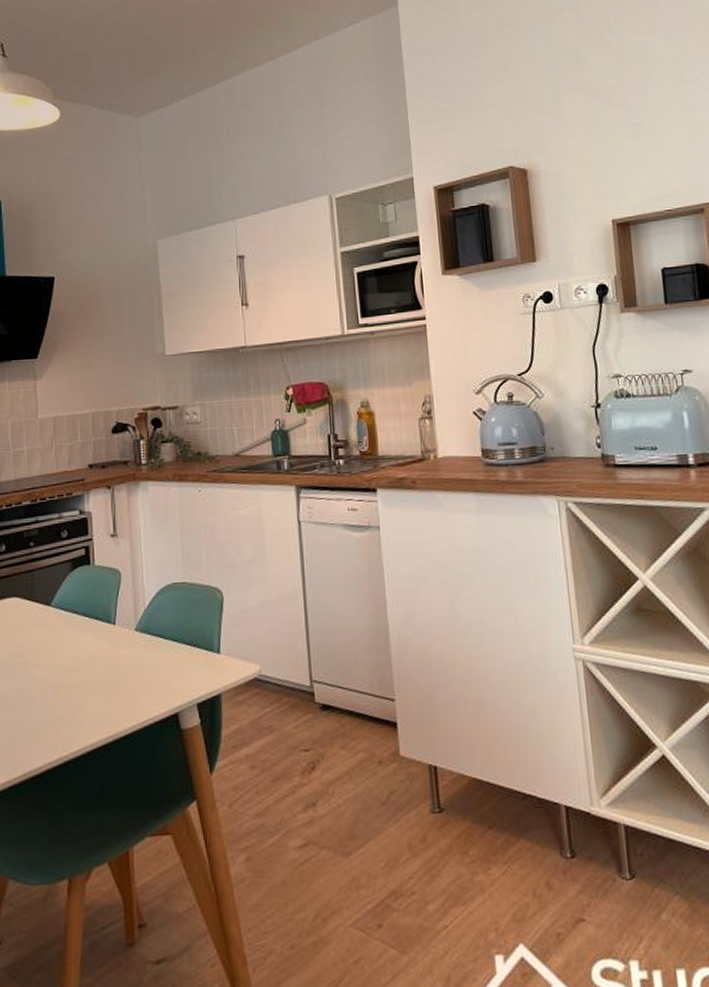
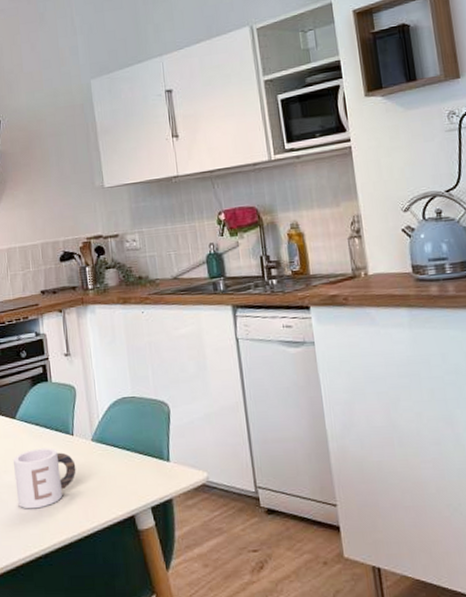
mug: none [44,638,116,707] -> present [12,448,76,509]

